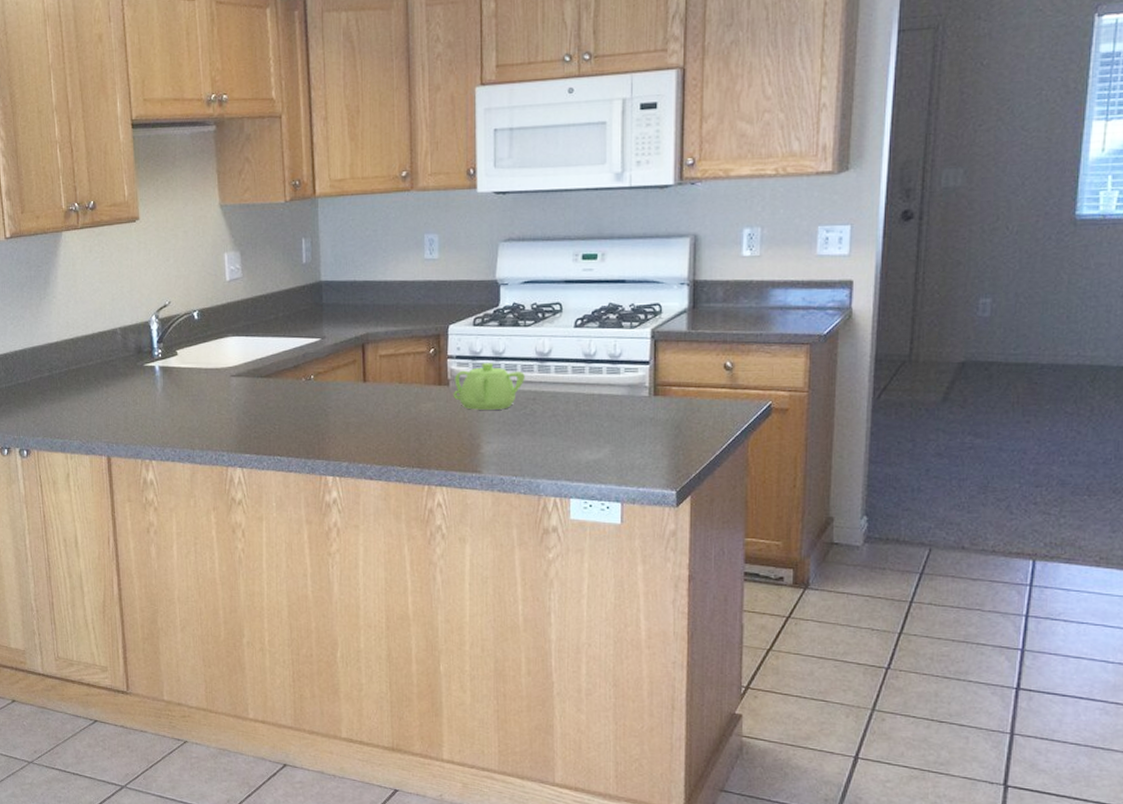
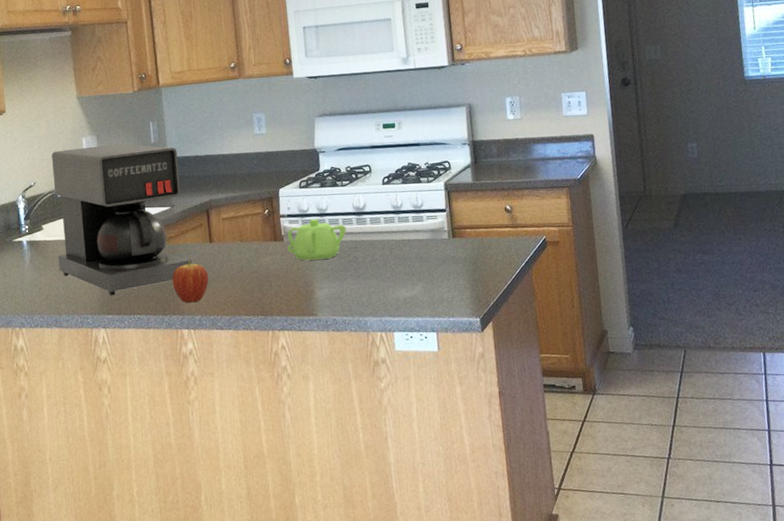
coffee maker: none [189,262,342,433] -> present [52,143,192,296]
fruit: none [318,401,360,448] -> present [172,261,209,303]

